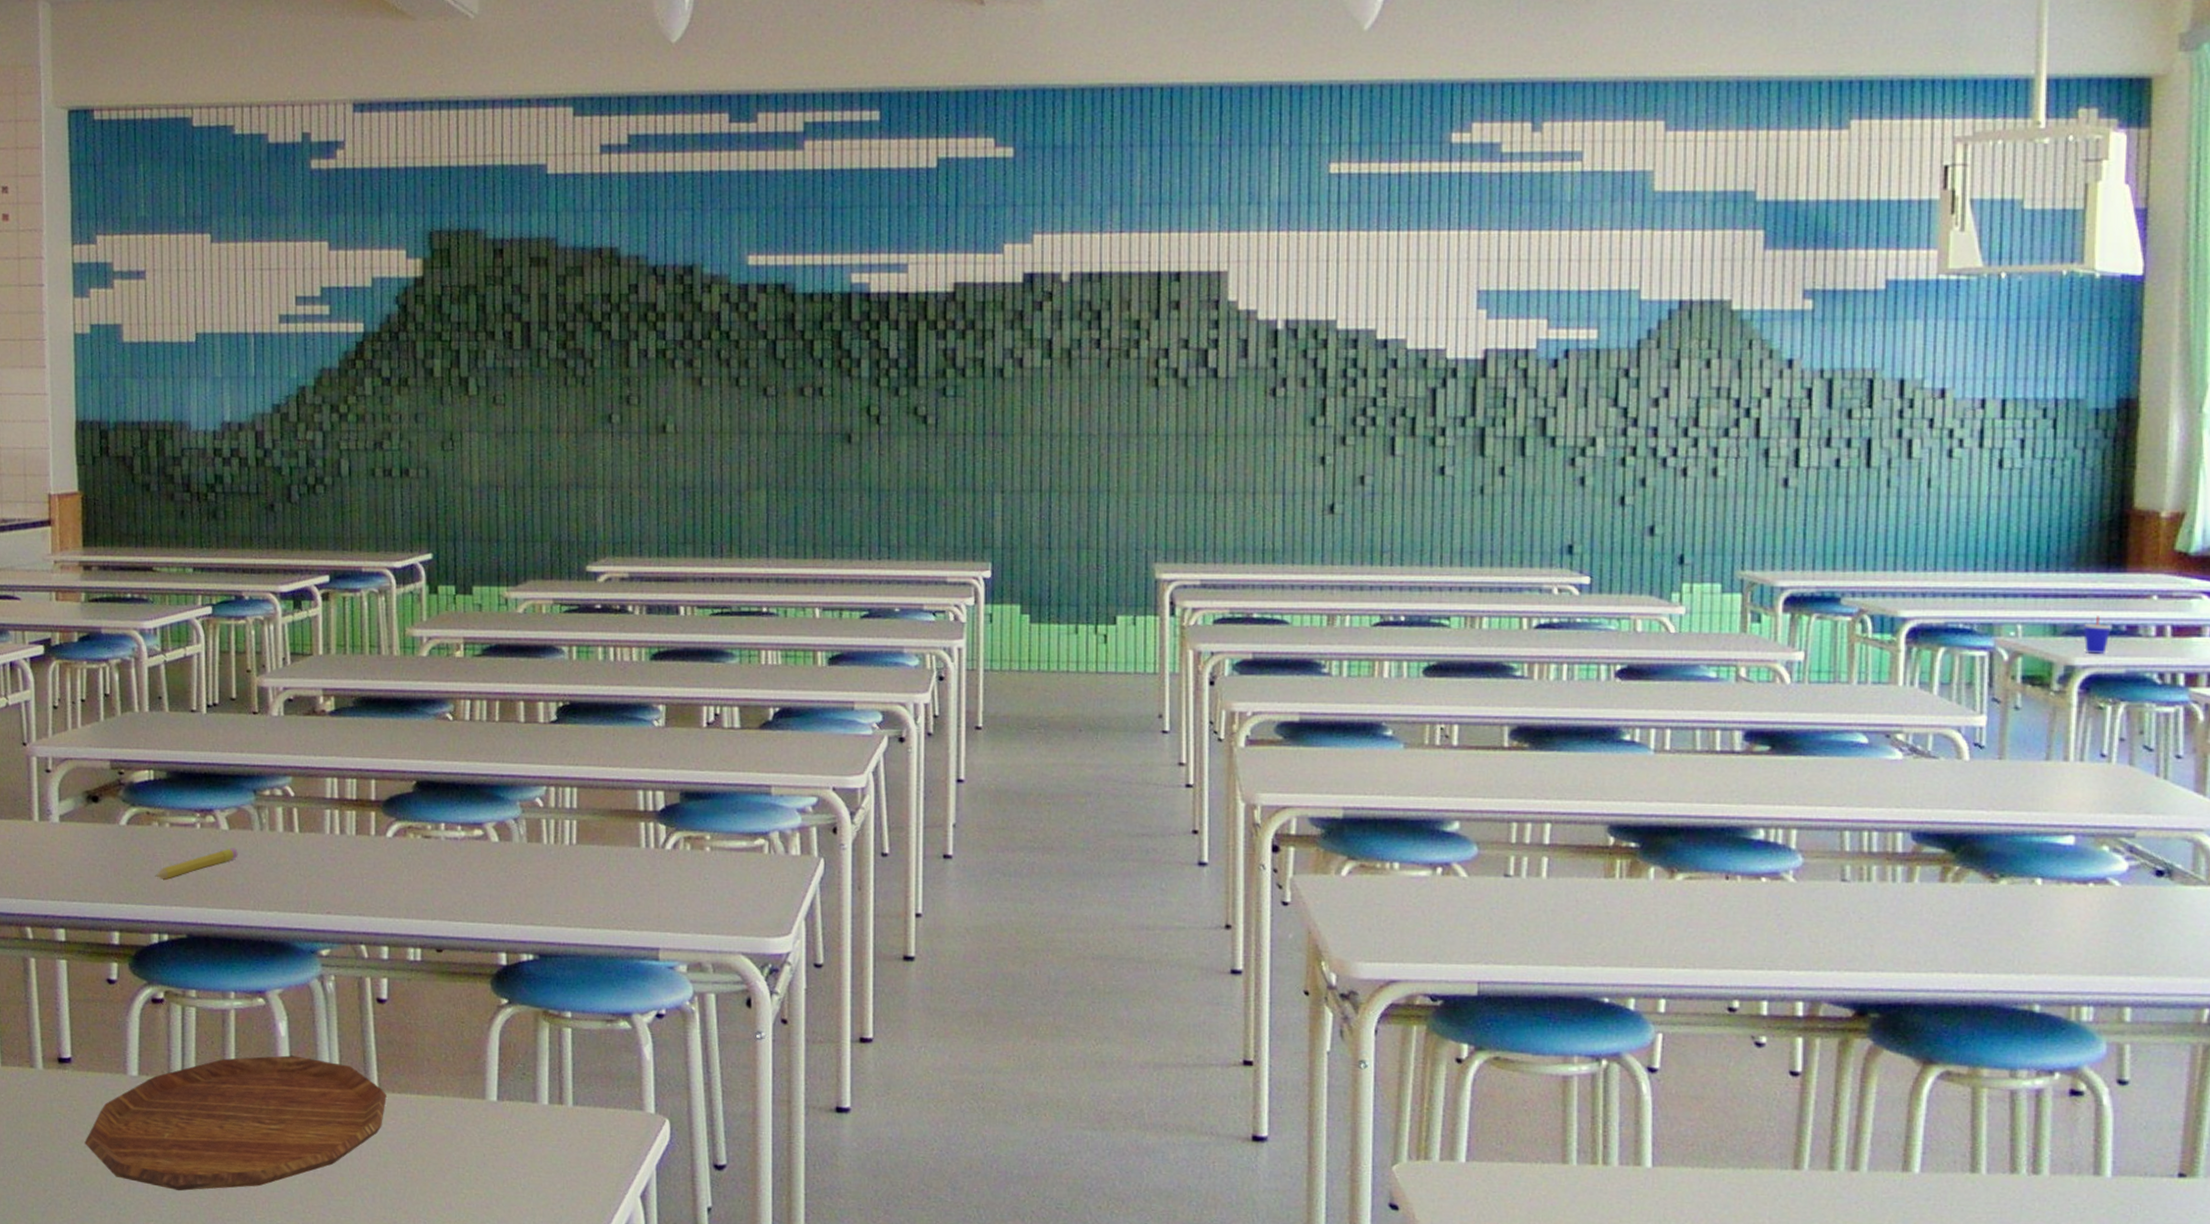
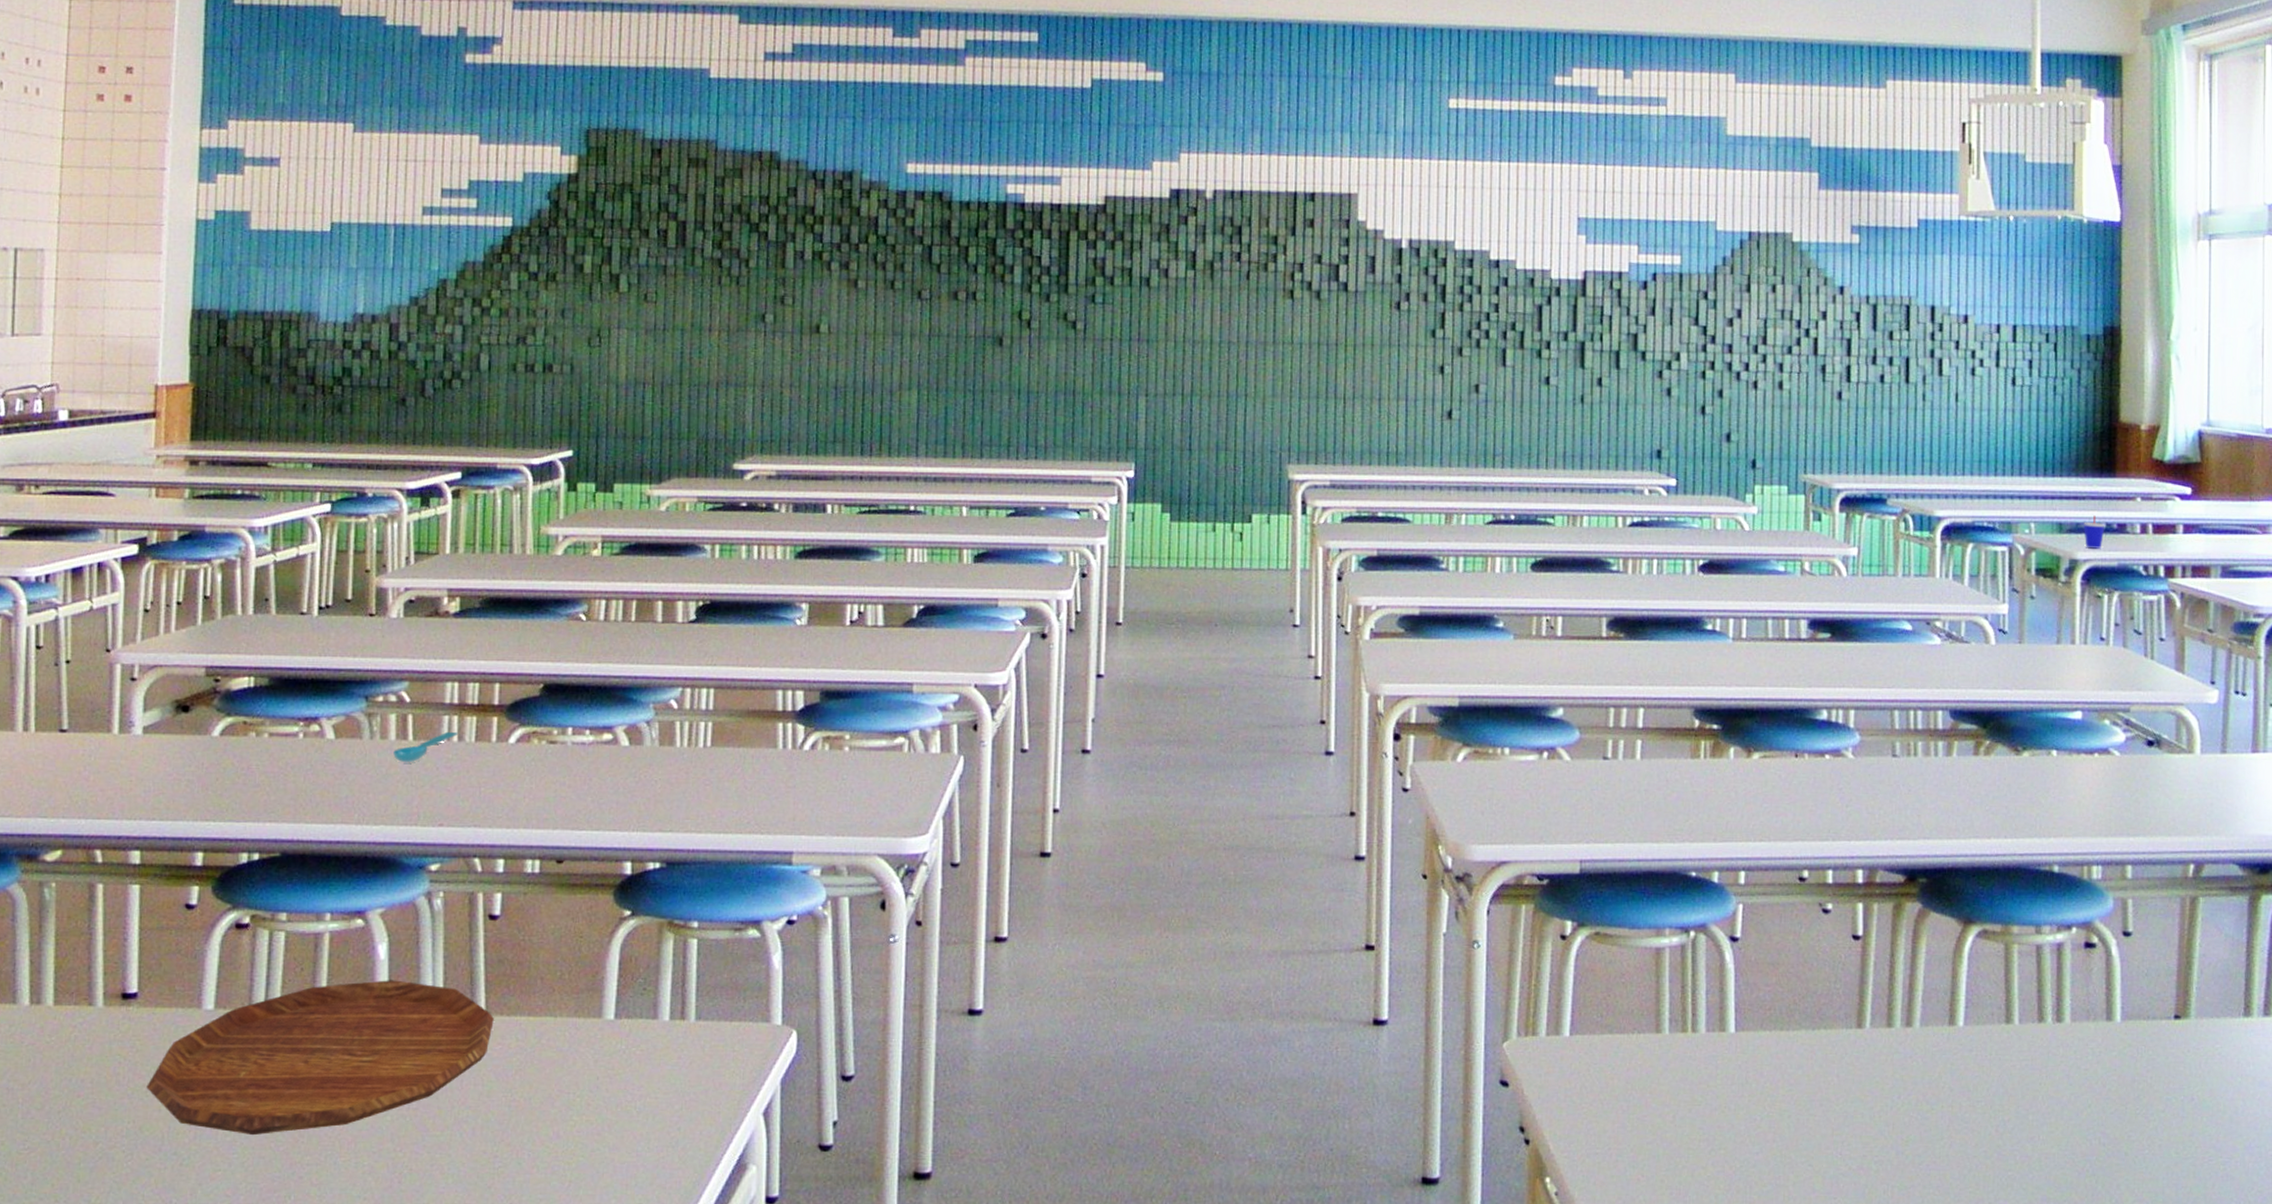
pencil: present [155,847,238,880] -> none [248,757,344,794]
spoon: none [282,824,339,854] -> present [393,731,458,763]

